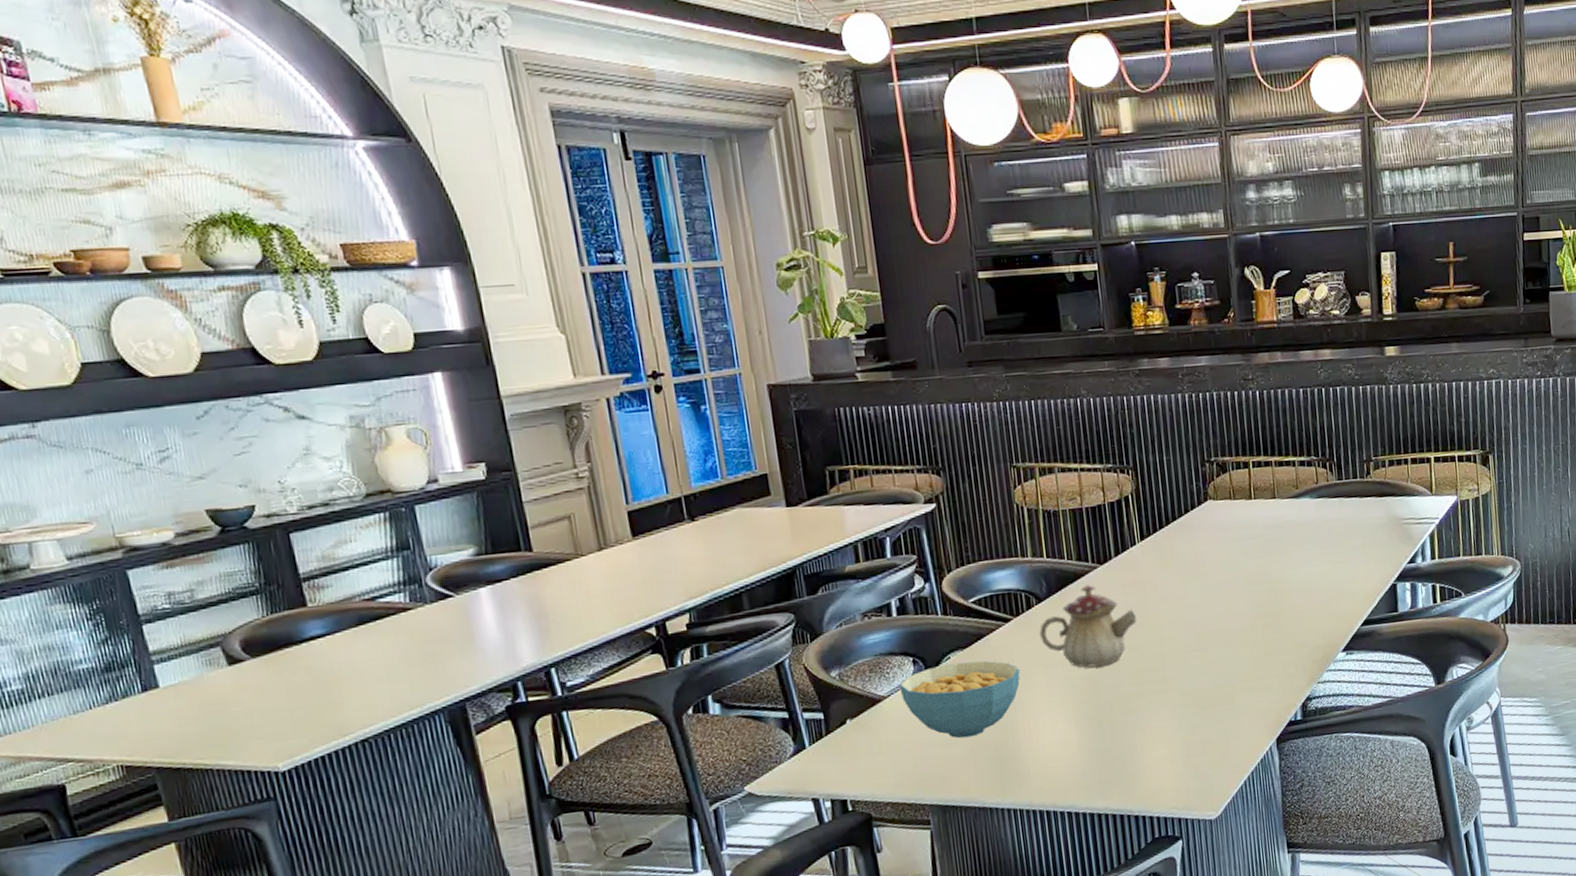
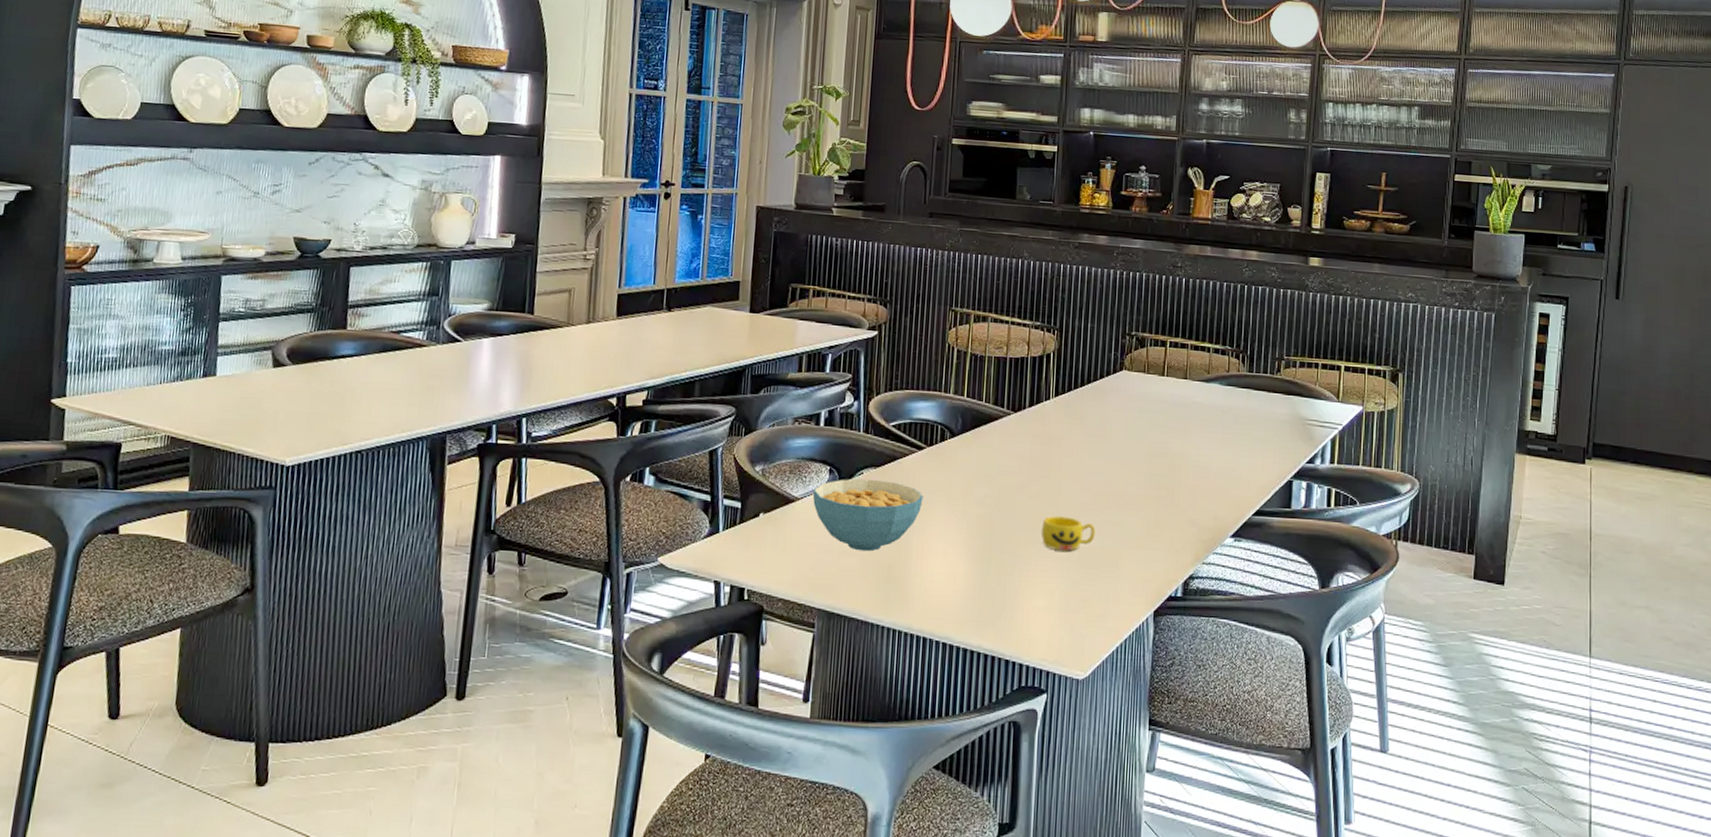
teapot: present [1039,585,1136,668] -> none [947,428,1039,509]
cup: none [1149,662,1206,698] -> present [1041,516,1096,551]

